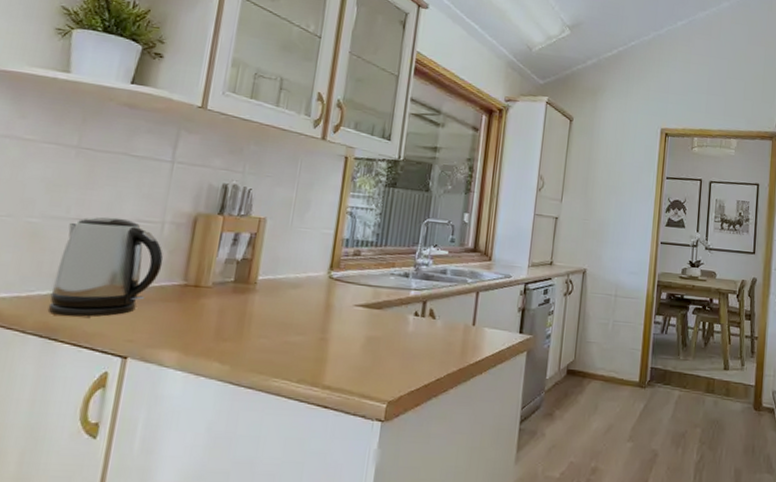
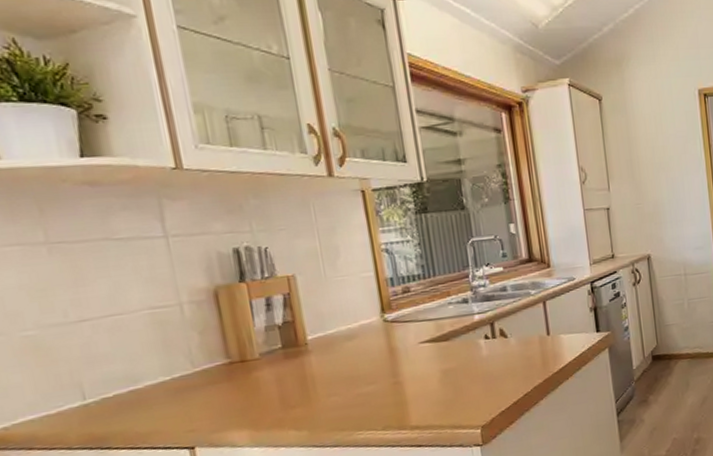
kettle: present [47,216,164,318] -> none [73,309,198,425]

